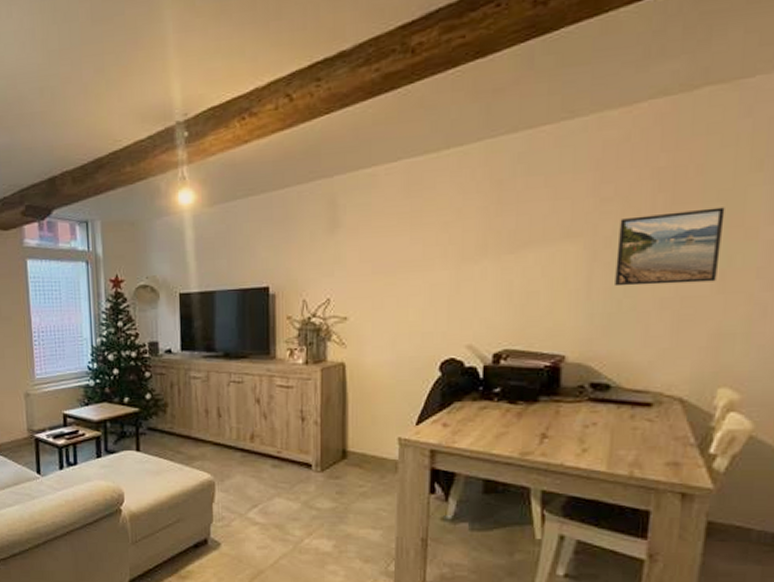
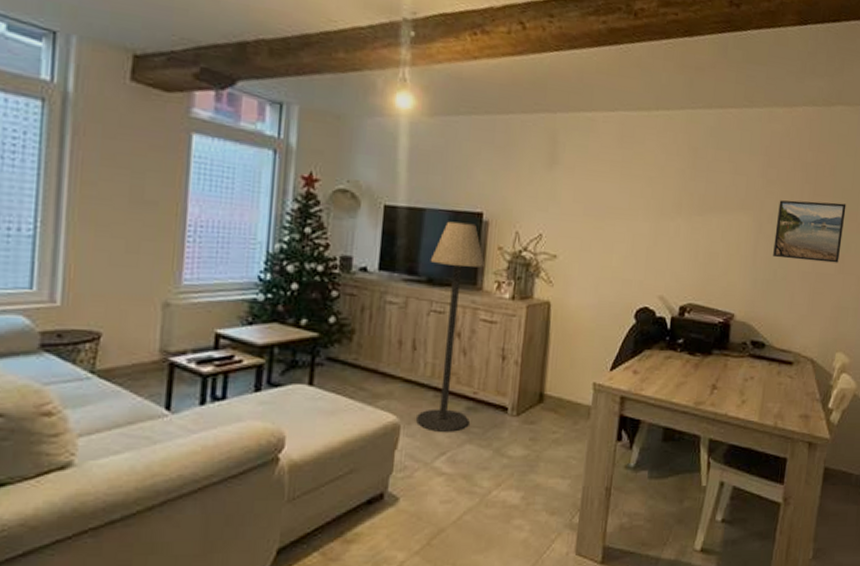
floor lamp: none [224,298,277,487] -> present [416,221,486,432]

